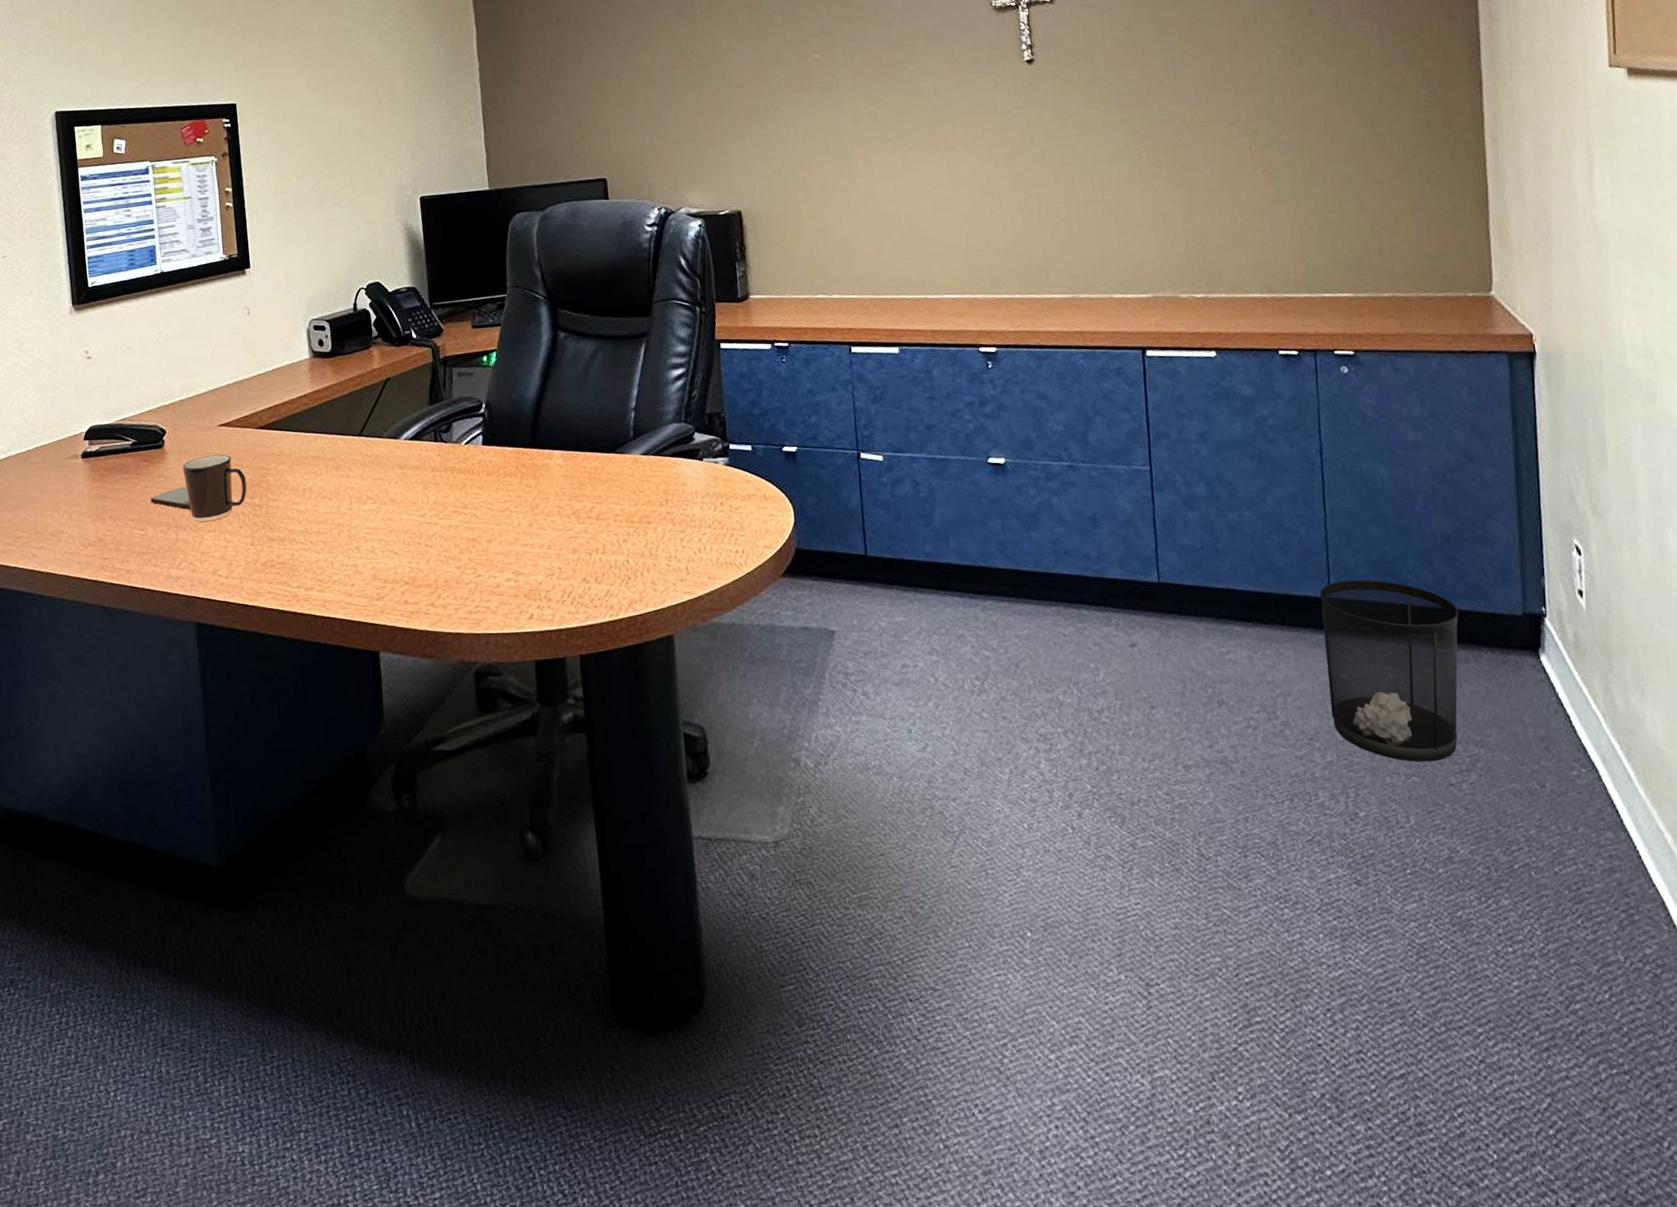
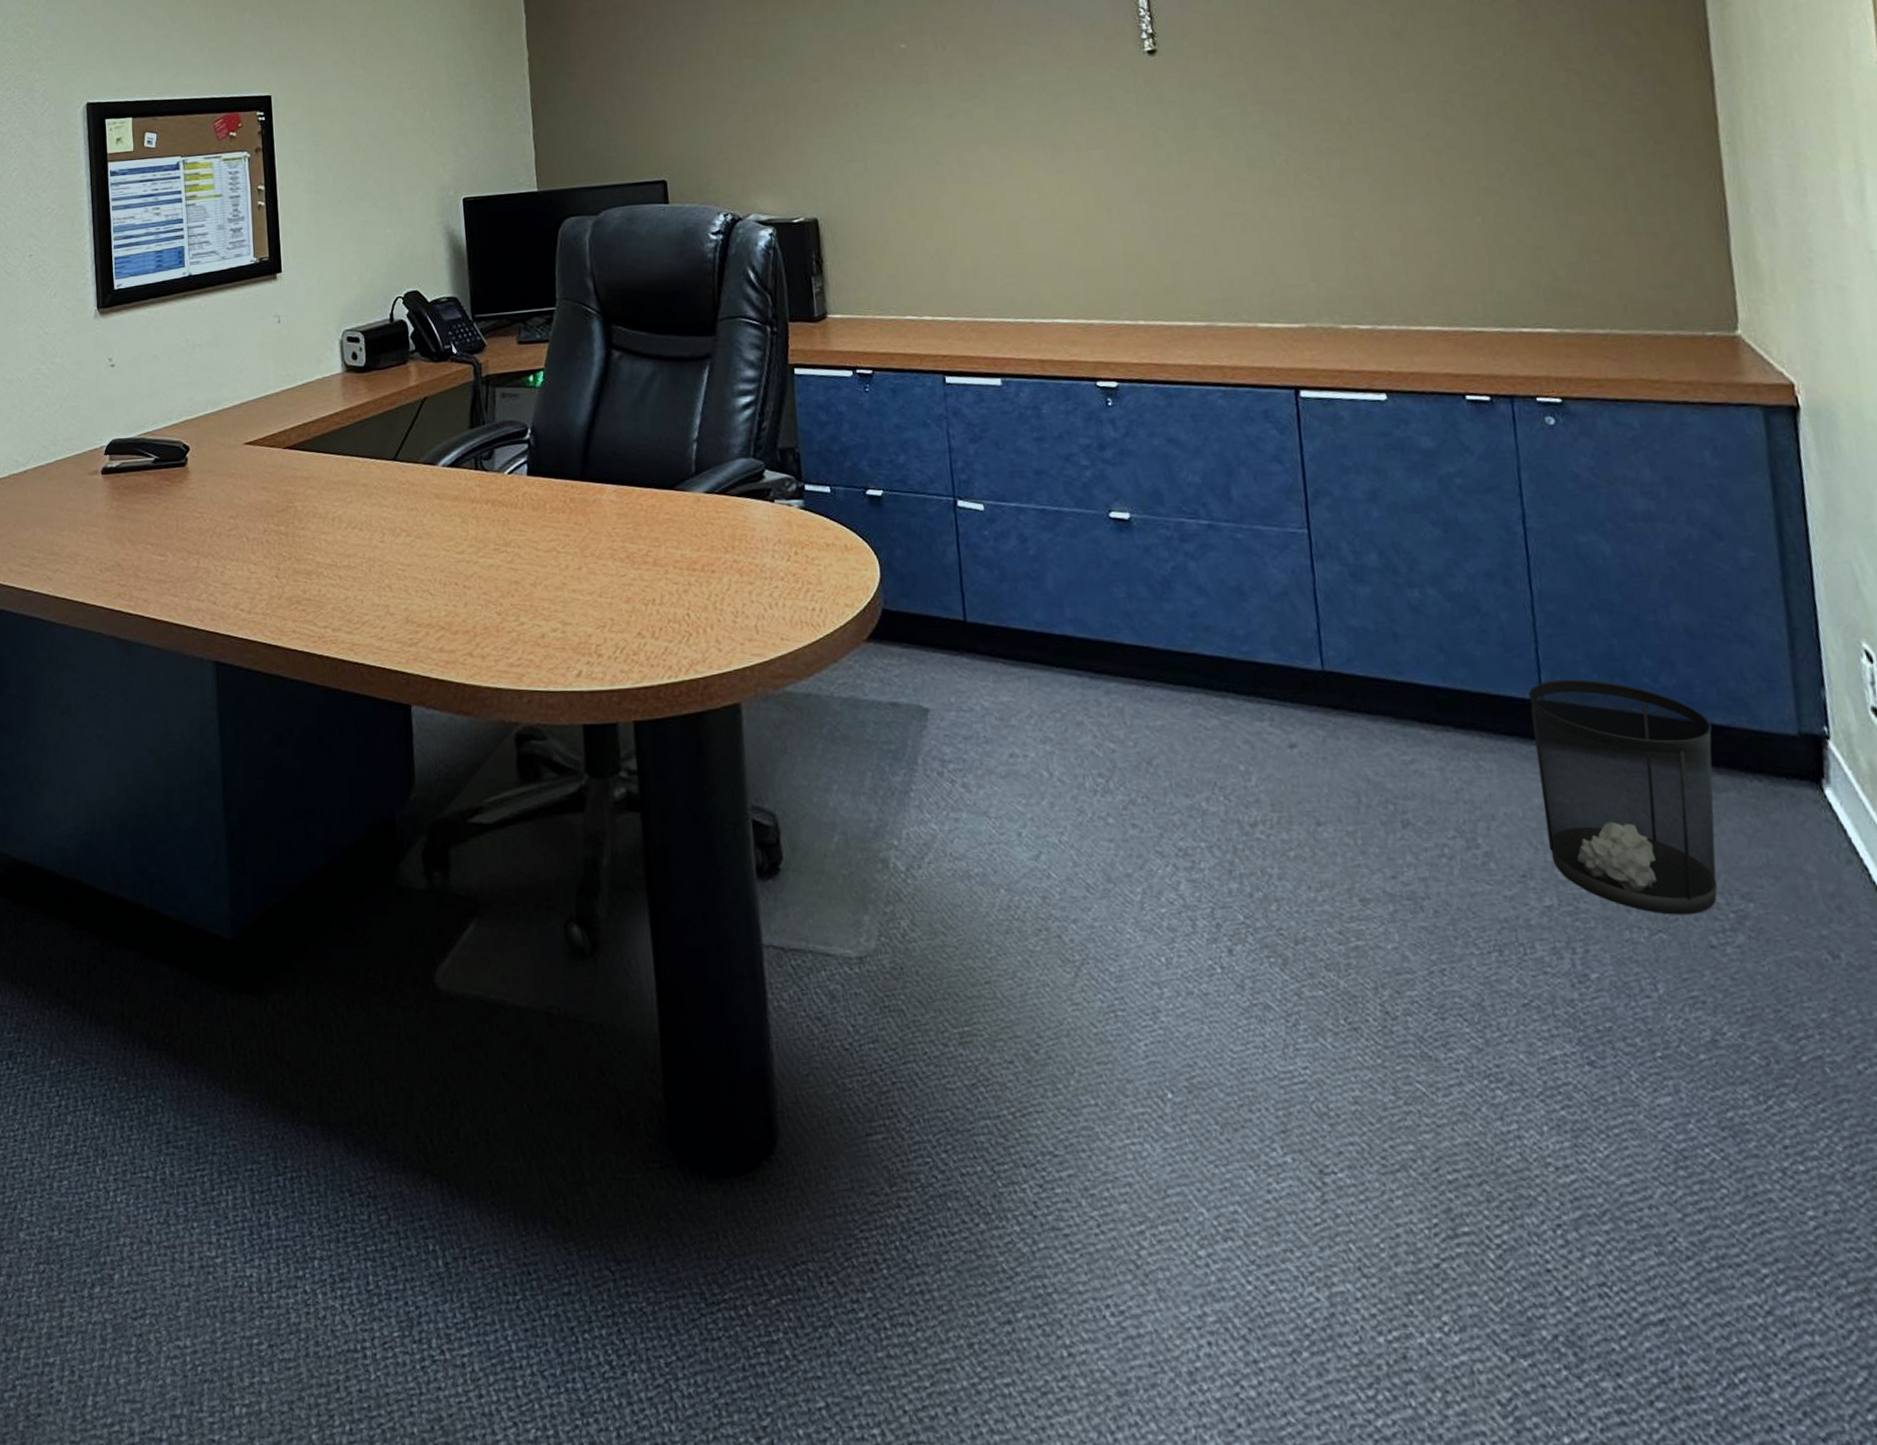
phone: present [150,486,191,510] -> none [171,509,214,536]
mug: present [182,454,247,523] -> none [205,475,273,550]

